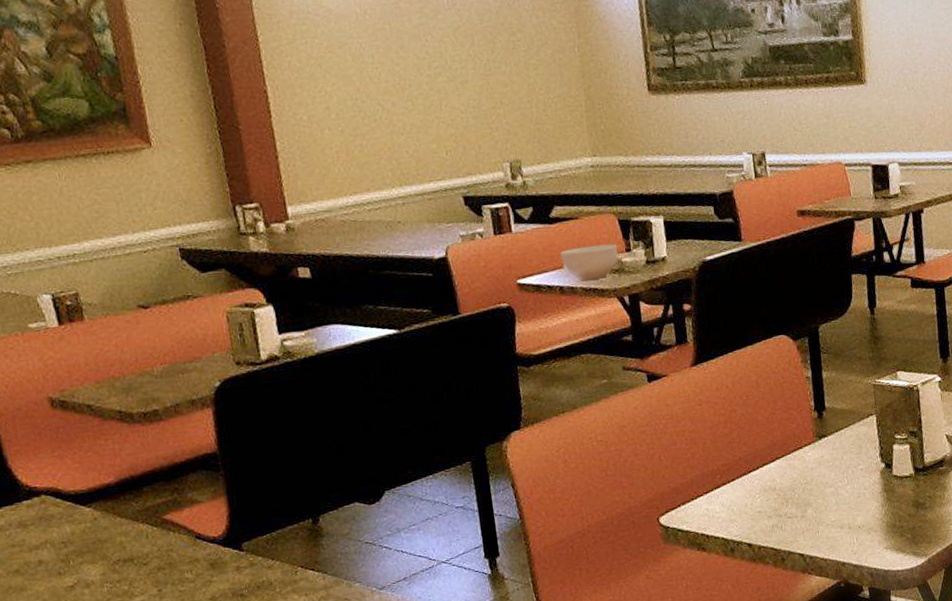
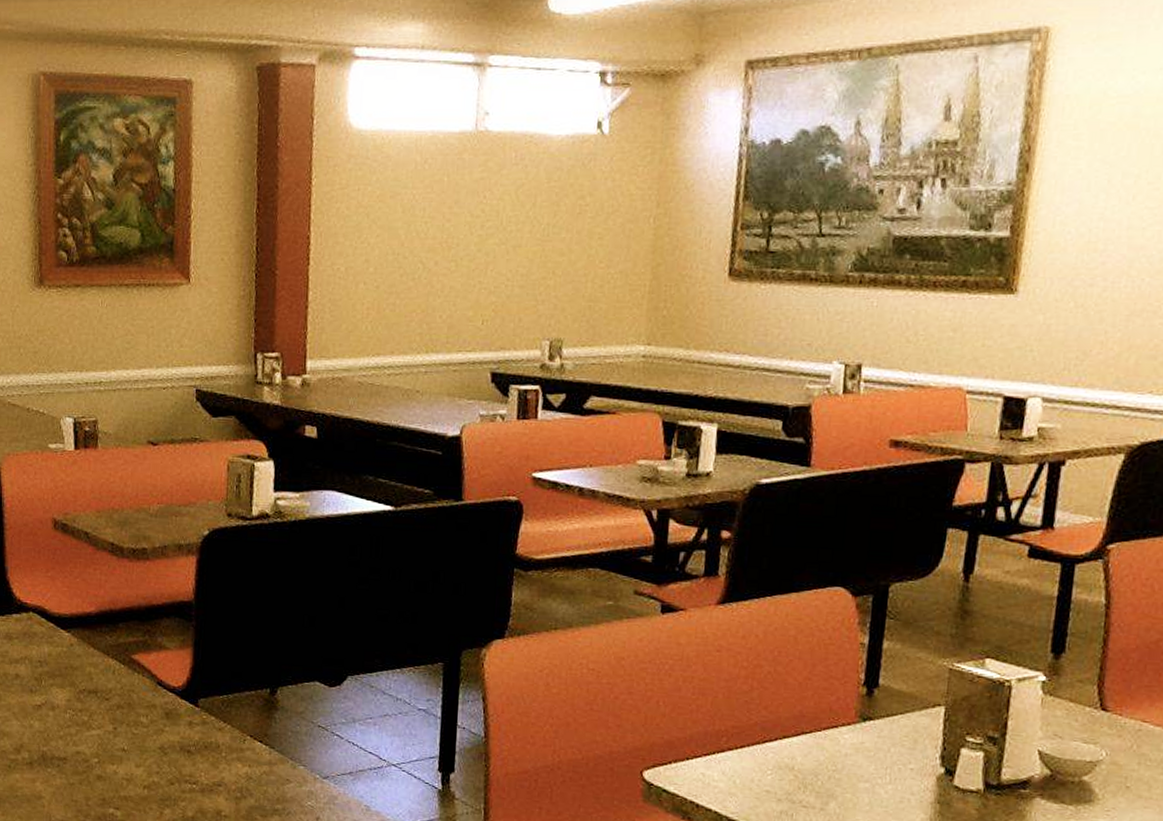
bowl: present [559,243,618,281] -> none [586,446,656,486]

